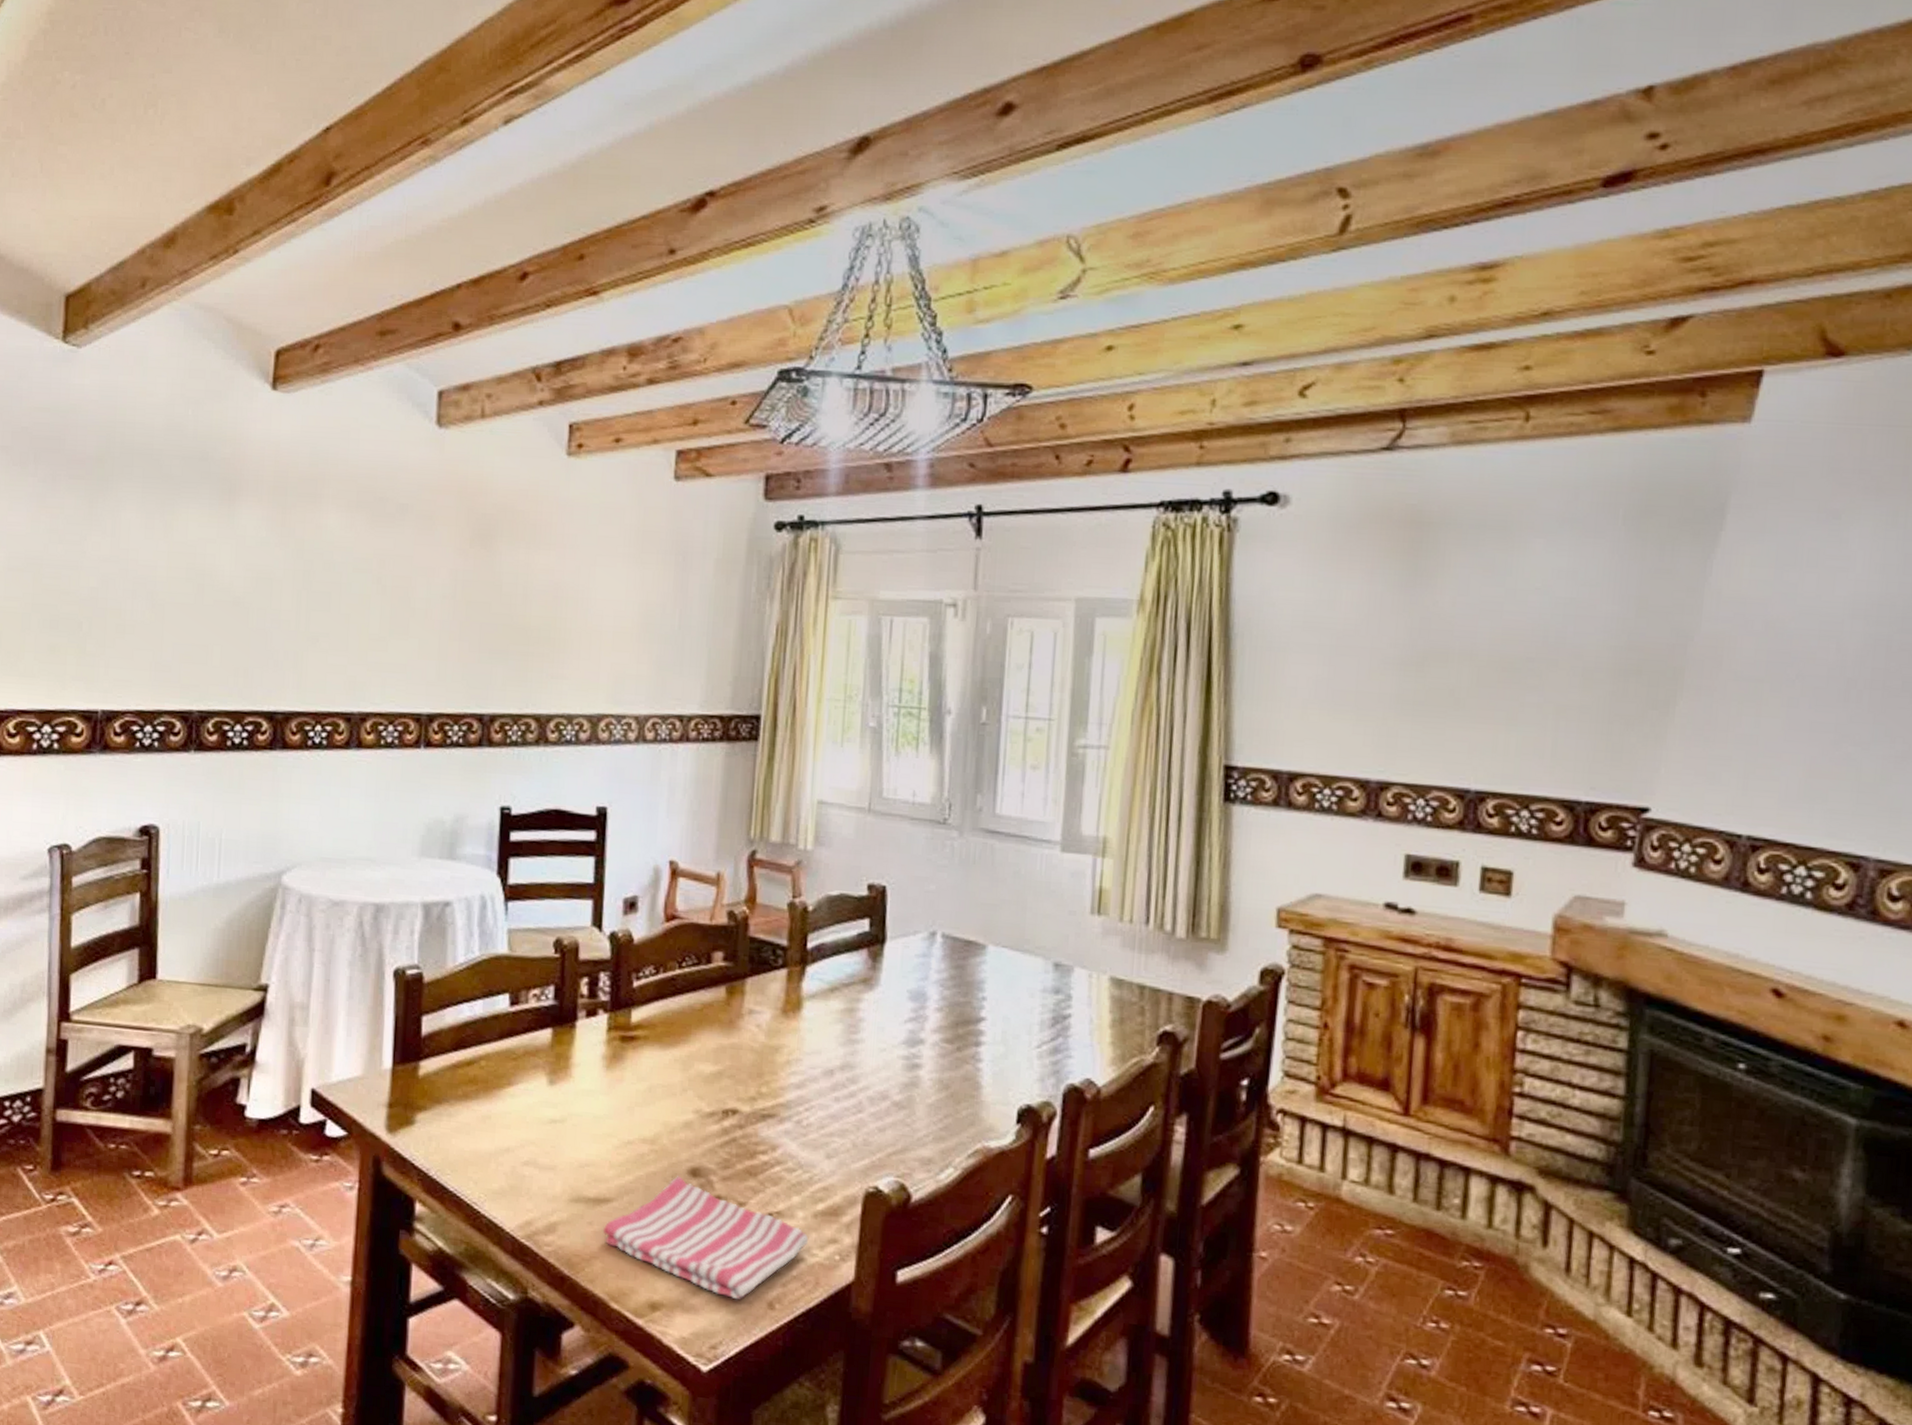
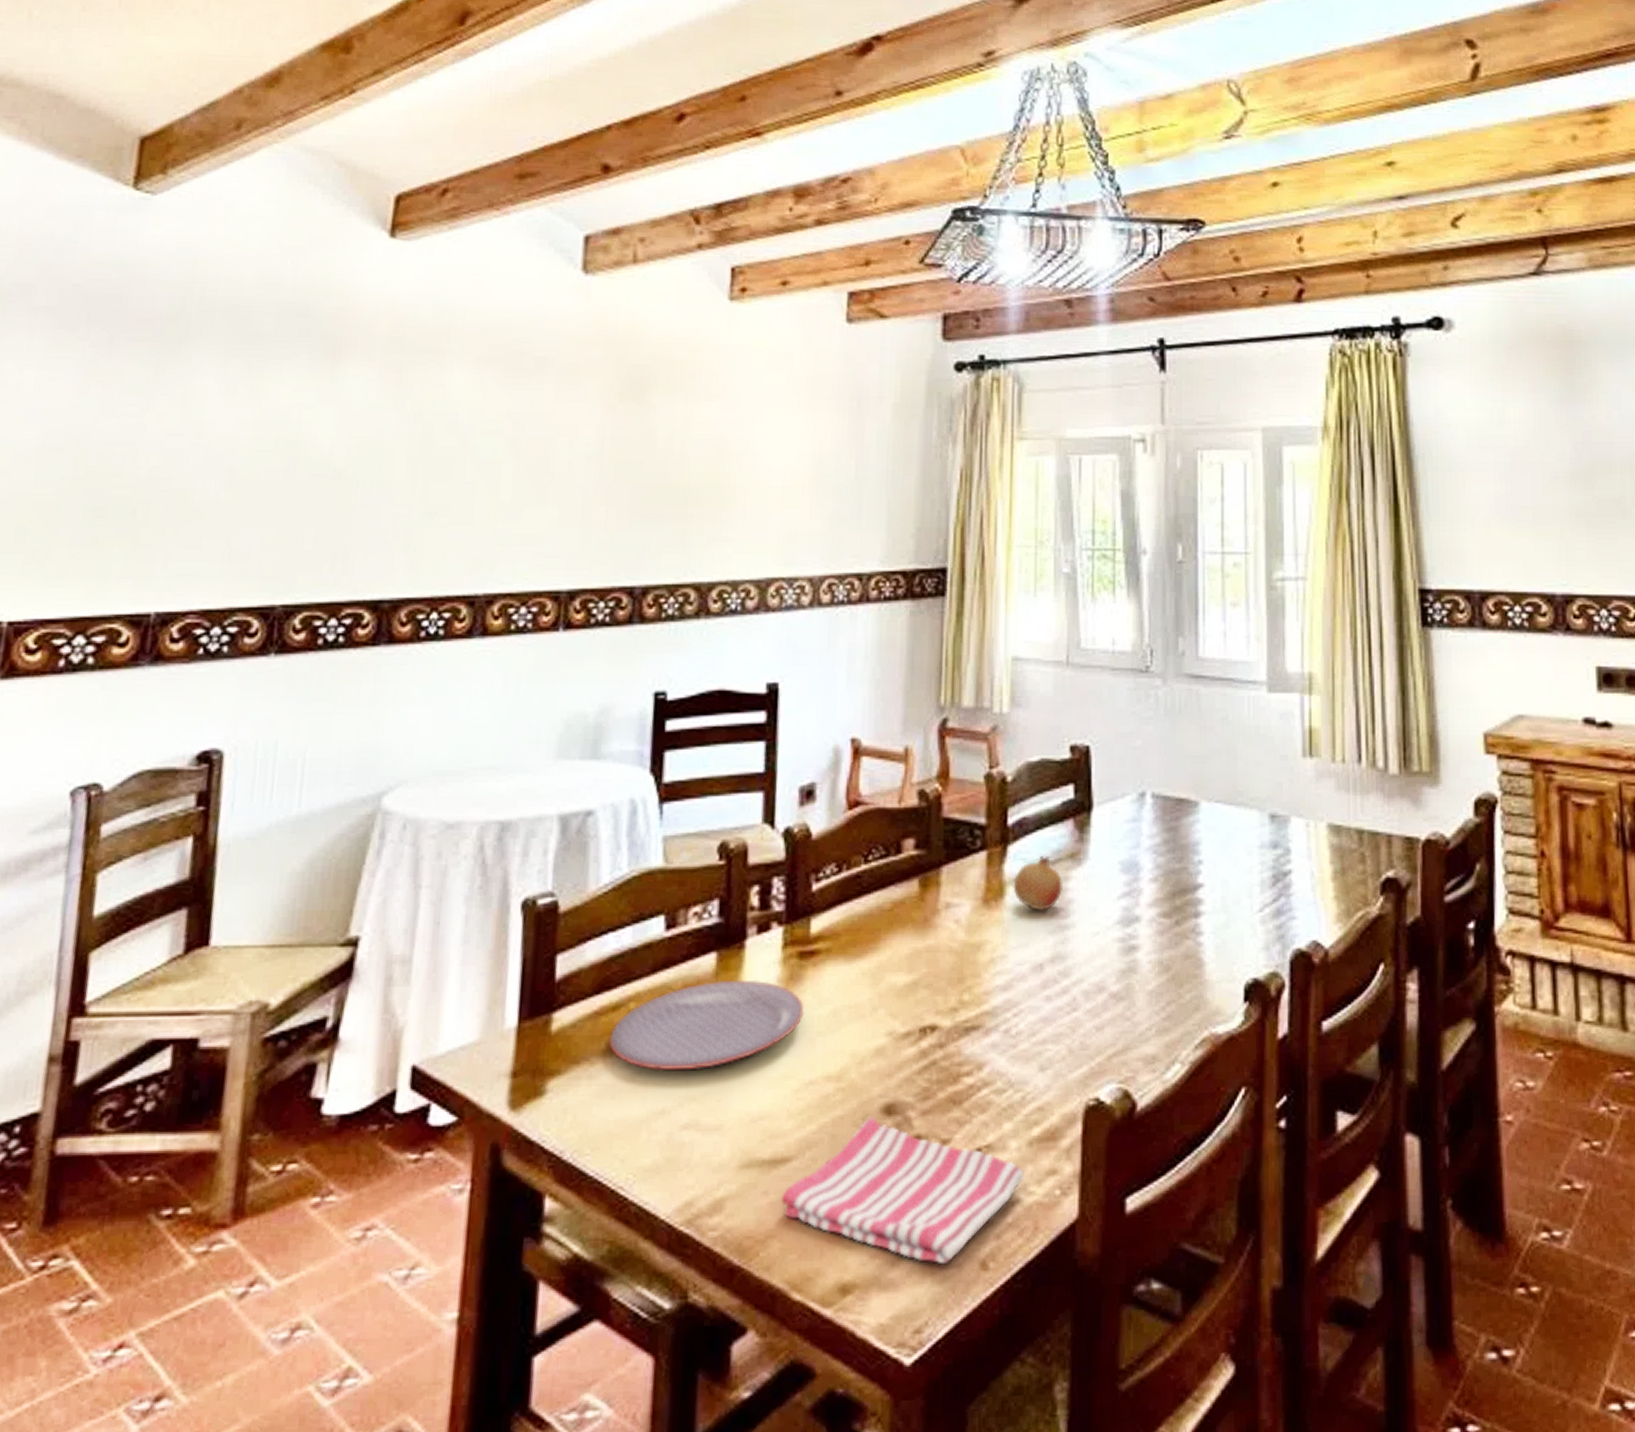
plate: none [464,1051,625,1120] -> present [608,979,804,1071]
fruit: none [809,978,856,1026] -> present [1013,855,1064,912]

